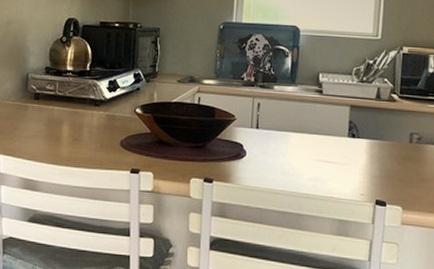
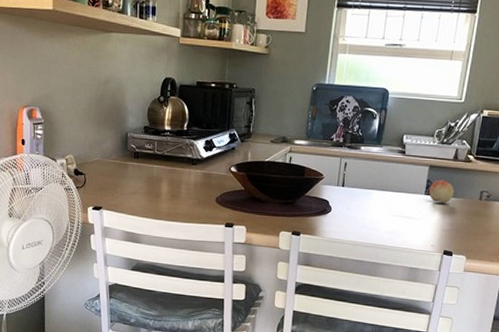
fruit: none [352,121,380,147] -> present [429,180,454,204]

